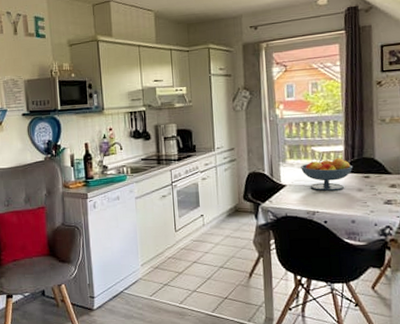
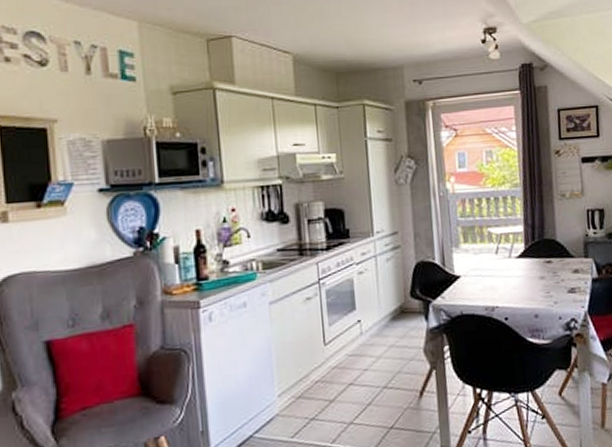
fruit bowl: present [301,158,354,191] -> none [476,240,534,281]

